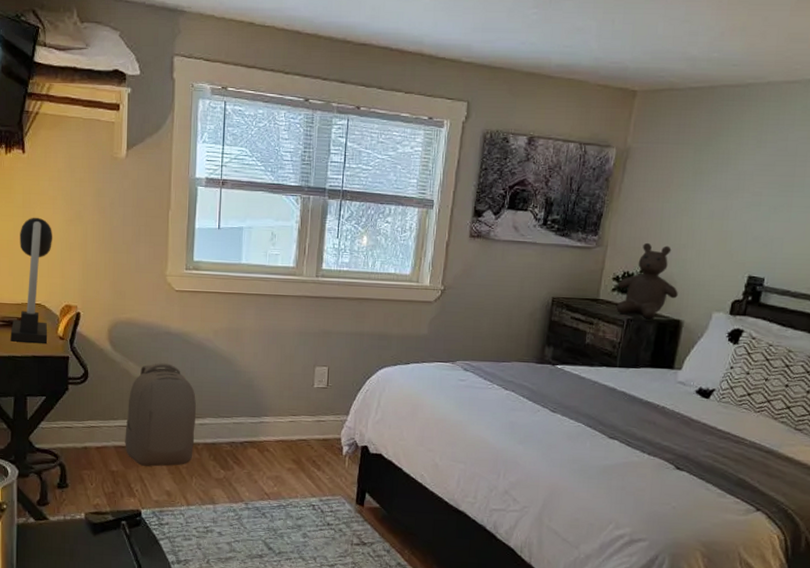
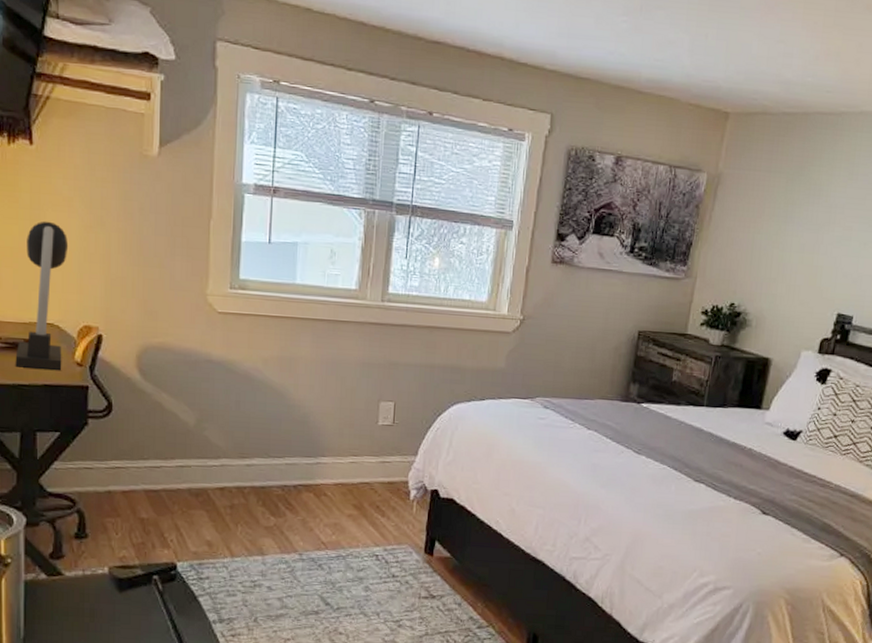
backpack: present [125,363,196,467] -> none [157,395,242,513]
teddy bear: present [617,242,678,320] -> none [705,275,767,357]

